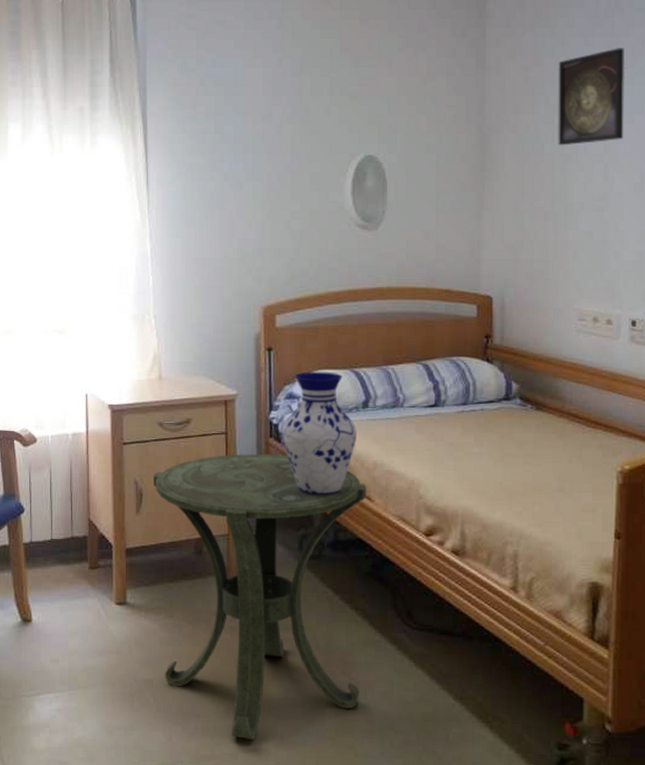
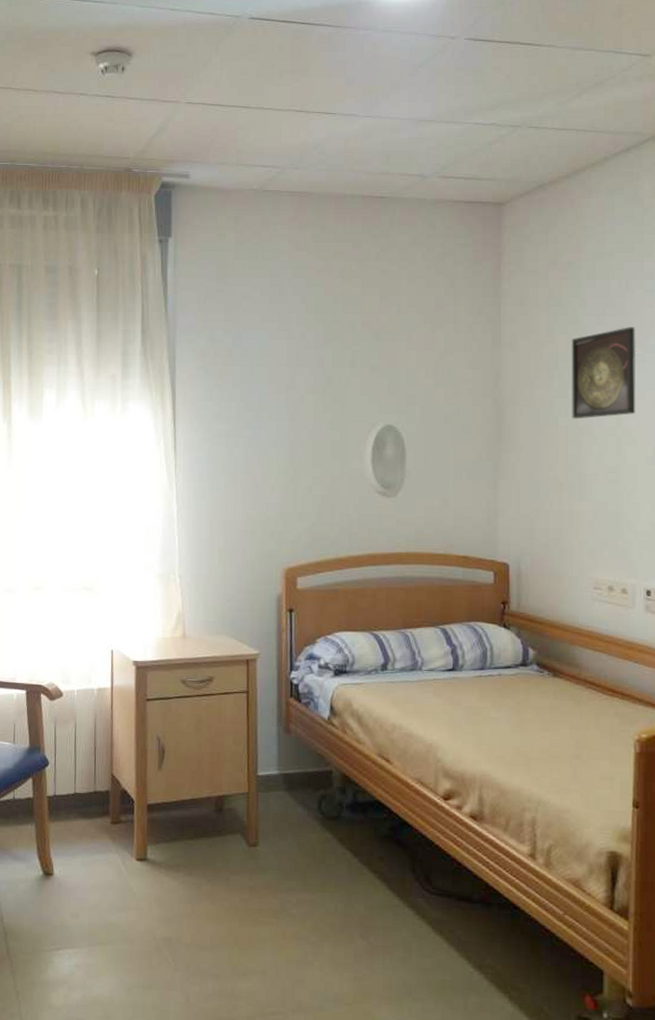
side table: present [153,453,367,740] -> none [175,713,386,1003]
vase: present [282,371,357,496] -> none [302,633,376,757]

